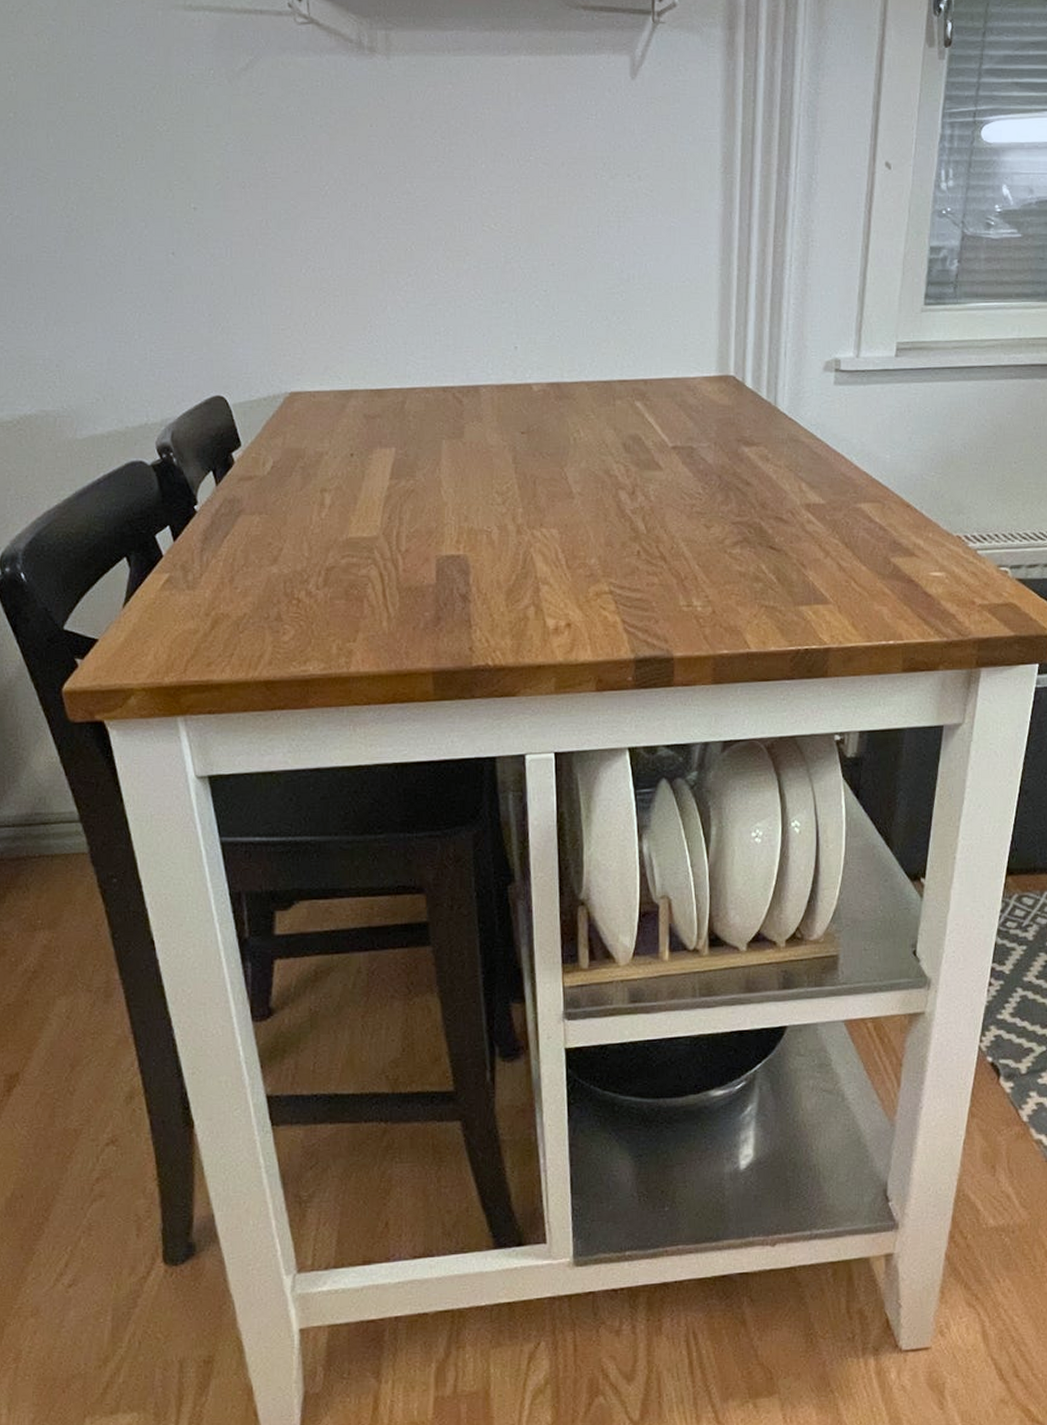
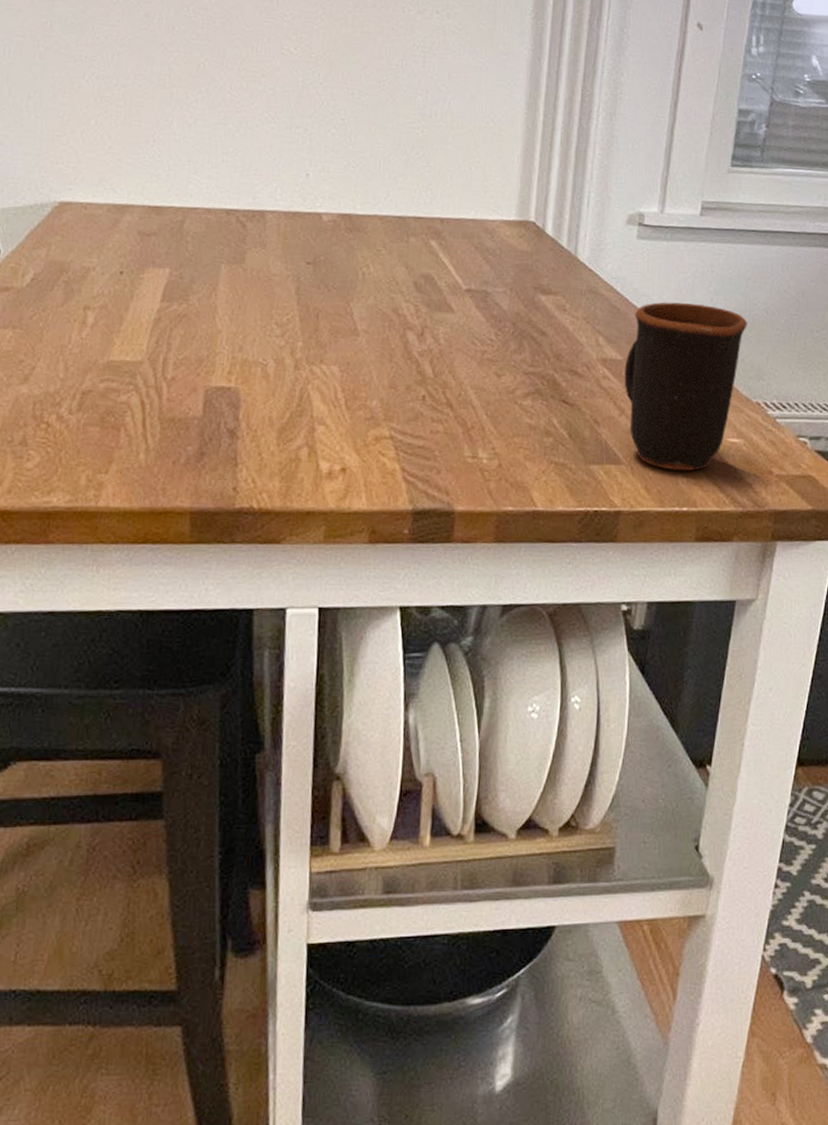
mug: none [828,445,946,606] -> present [624,302,747,471]

